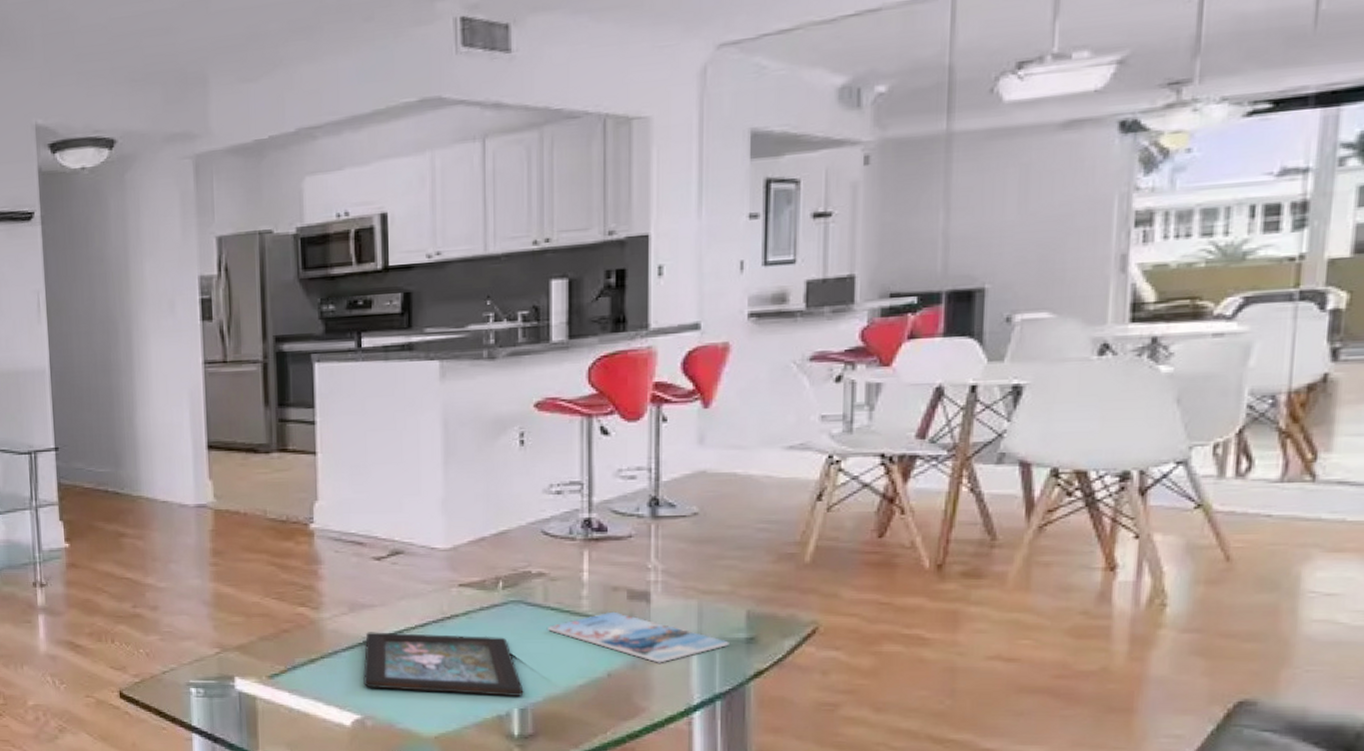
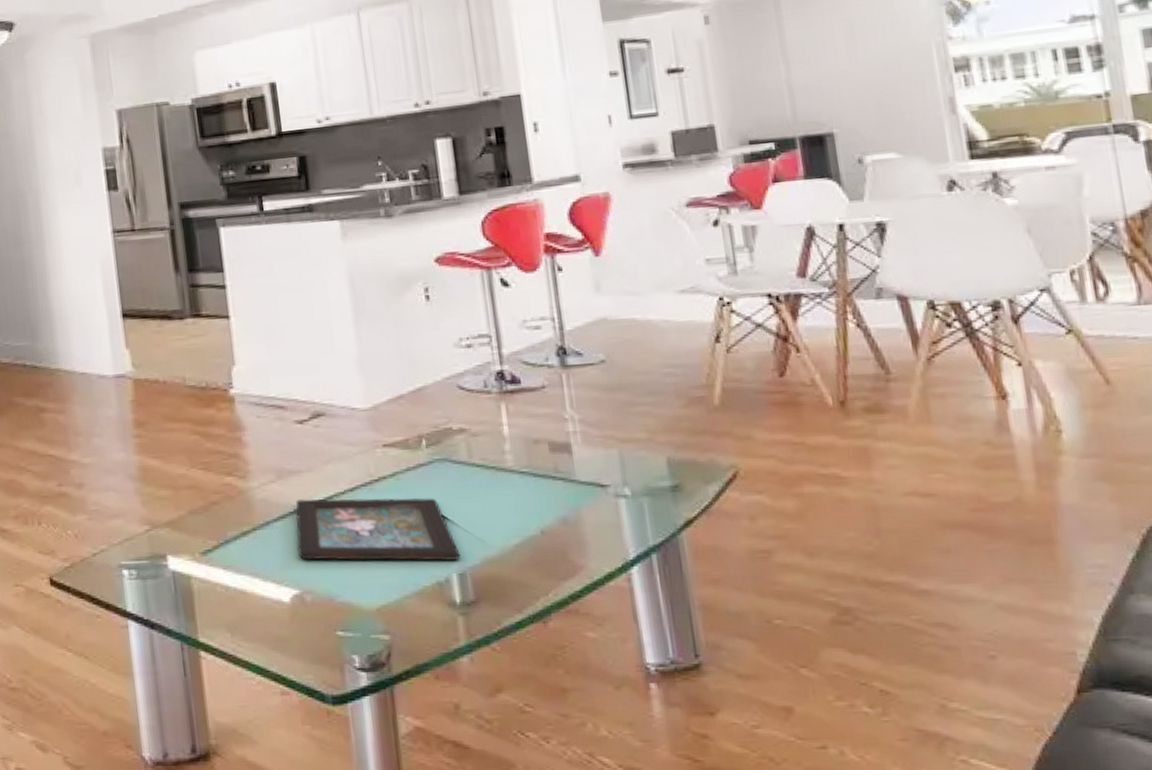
magazine: present [548,611,729,663] -> none [475,465,655,517]

